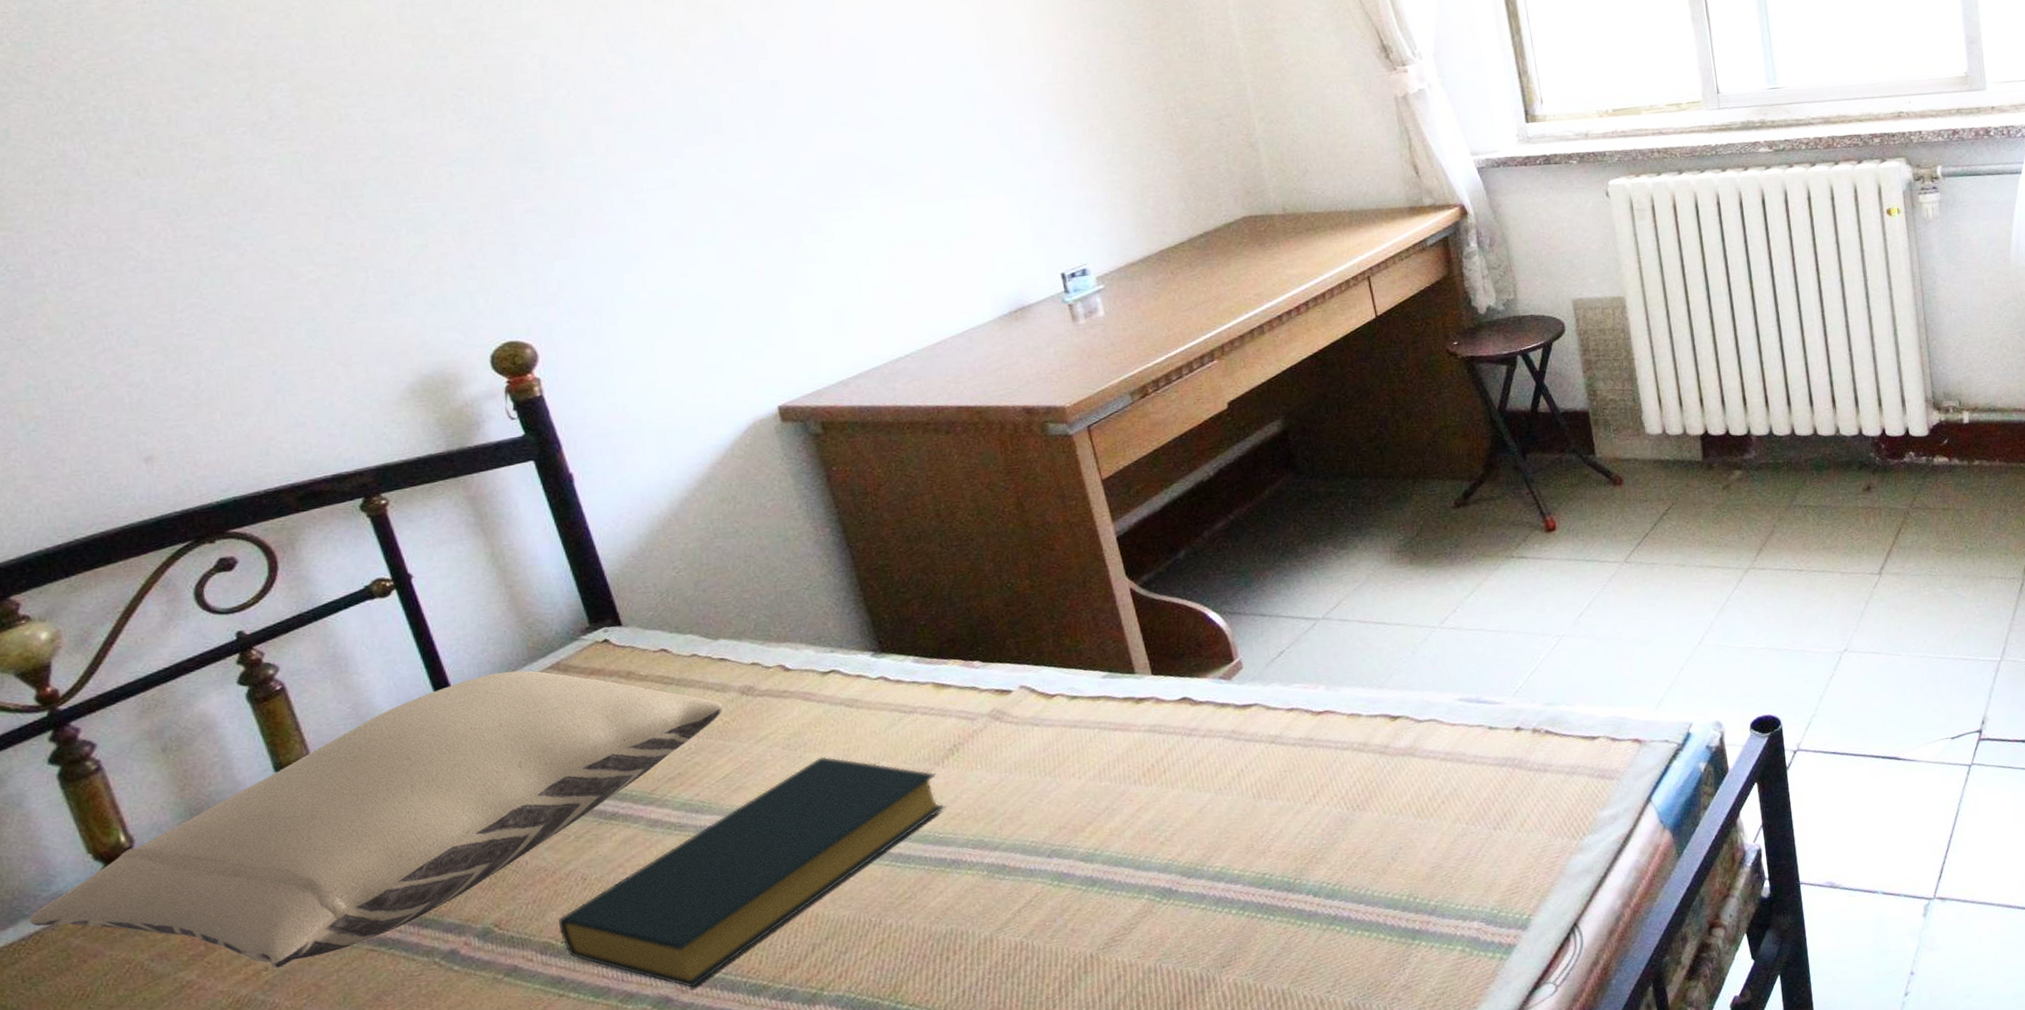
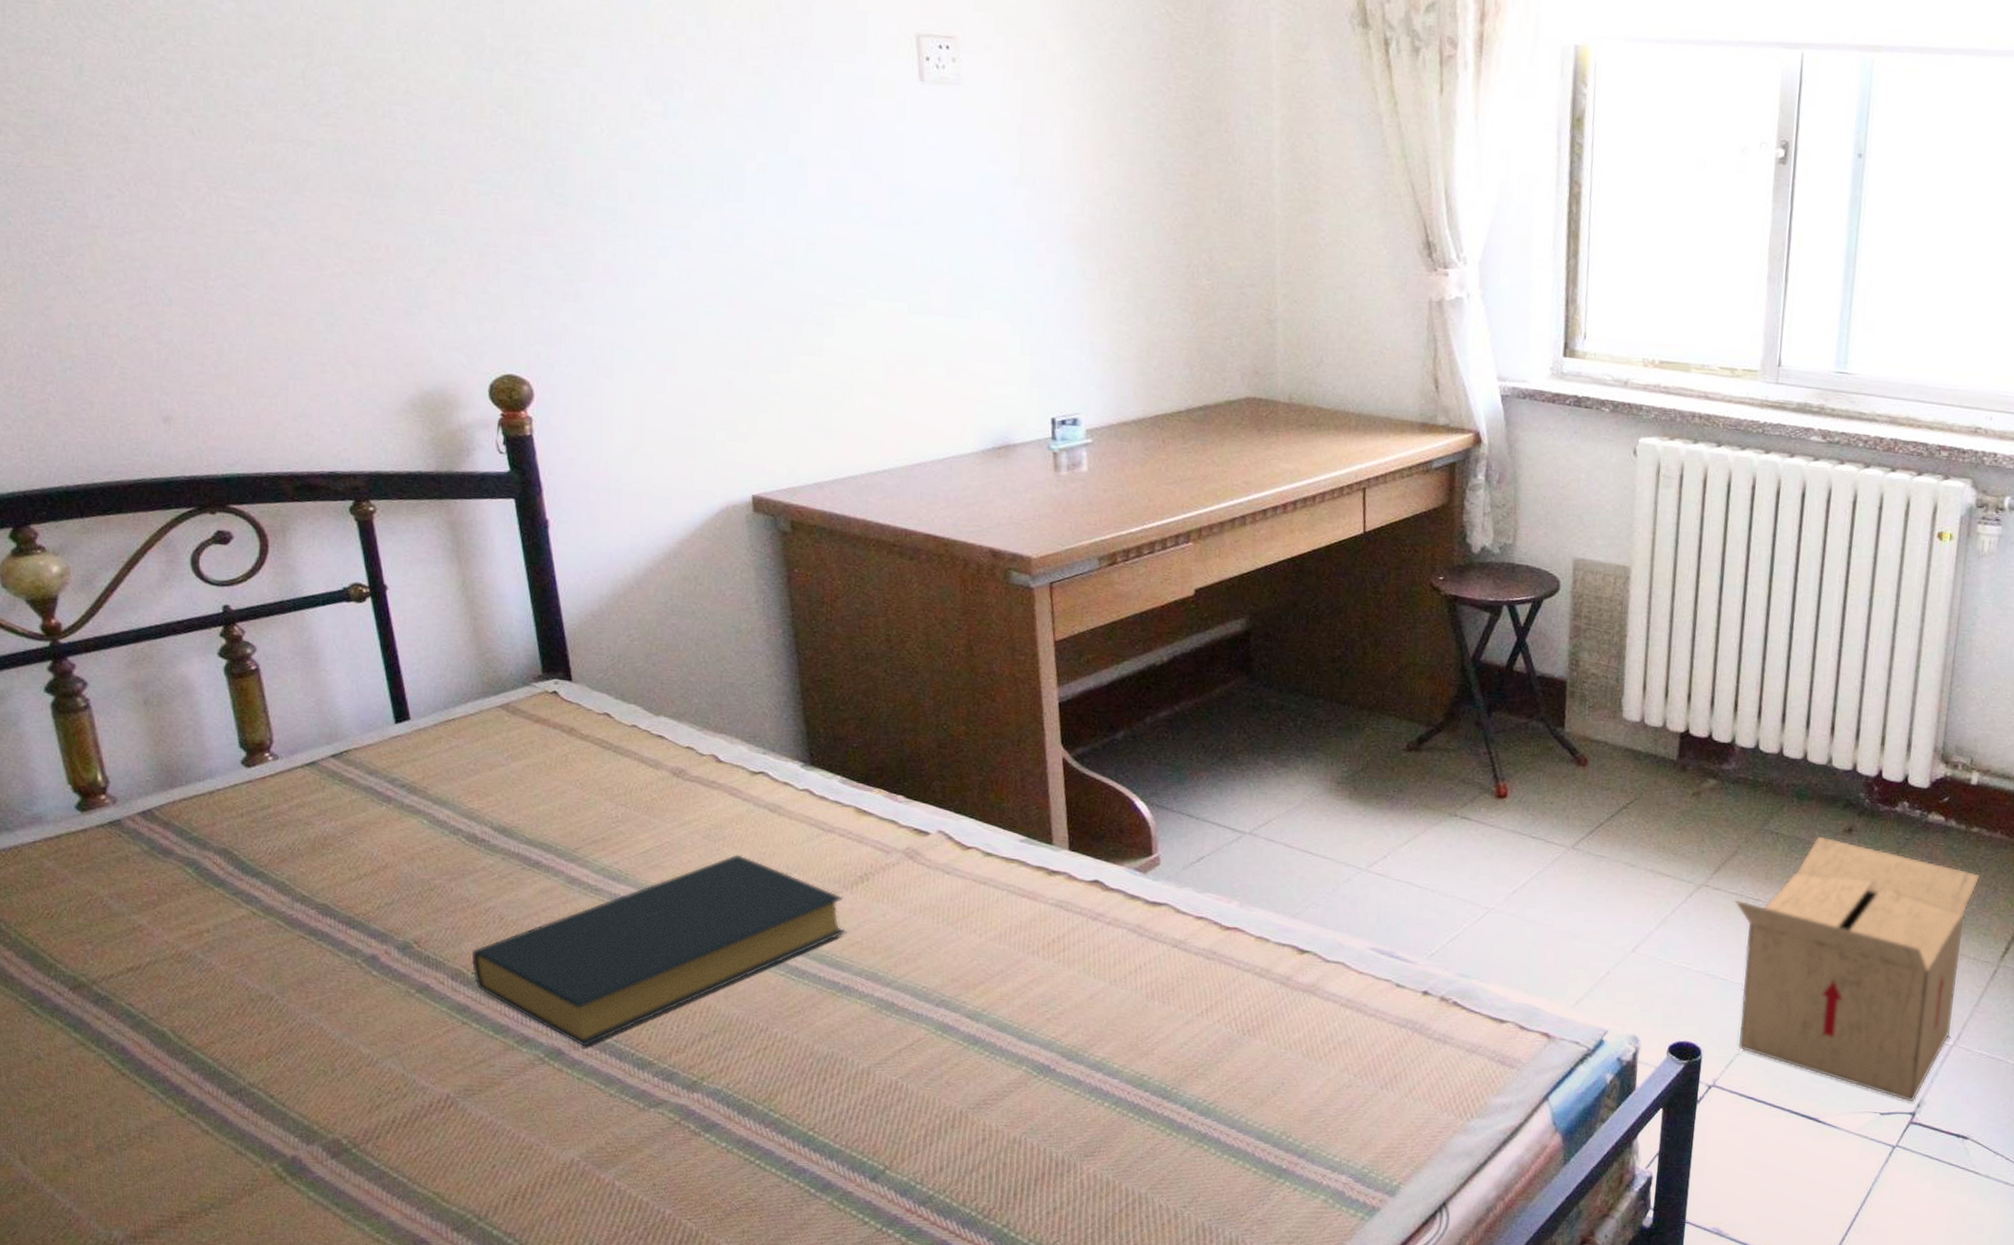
pillow: present [29,670,724,969] -> none [11,699,654,933]
cardboard box: none [1781,499,1996,722] -> present [1735,836,1981,1102]

